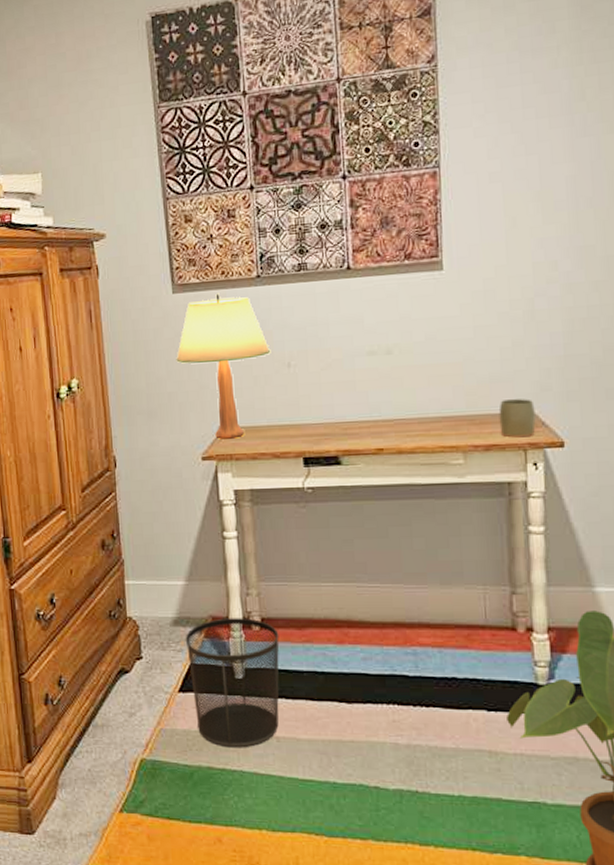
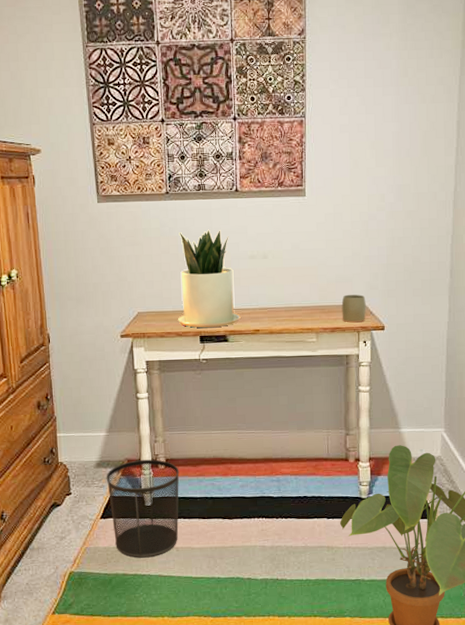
table lamp: present [176,293,270,439] -> none [100,204,175,321]
planter: none [275,321,356,448] -> present [178,230,240,328]

